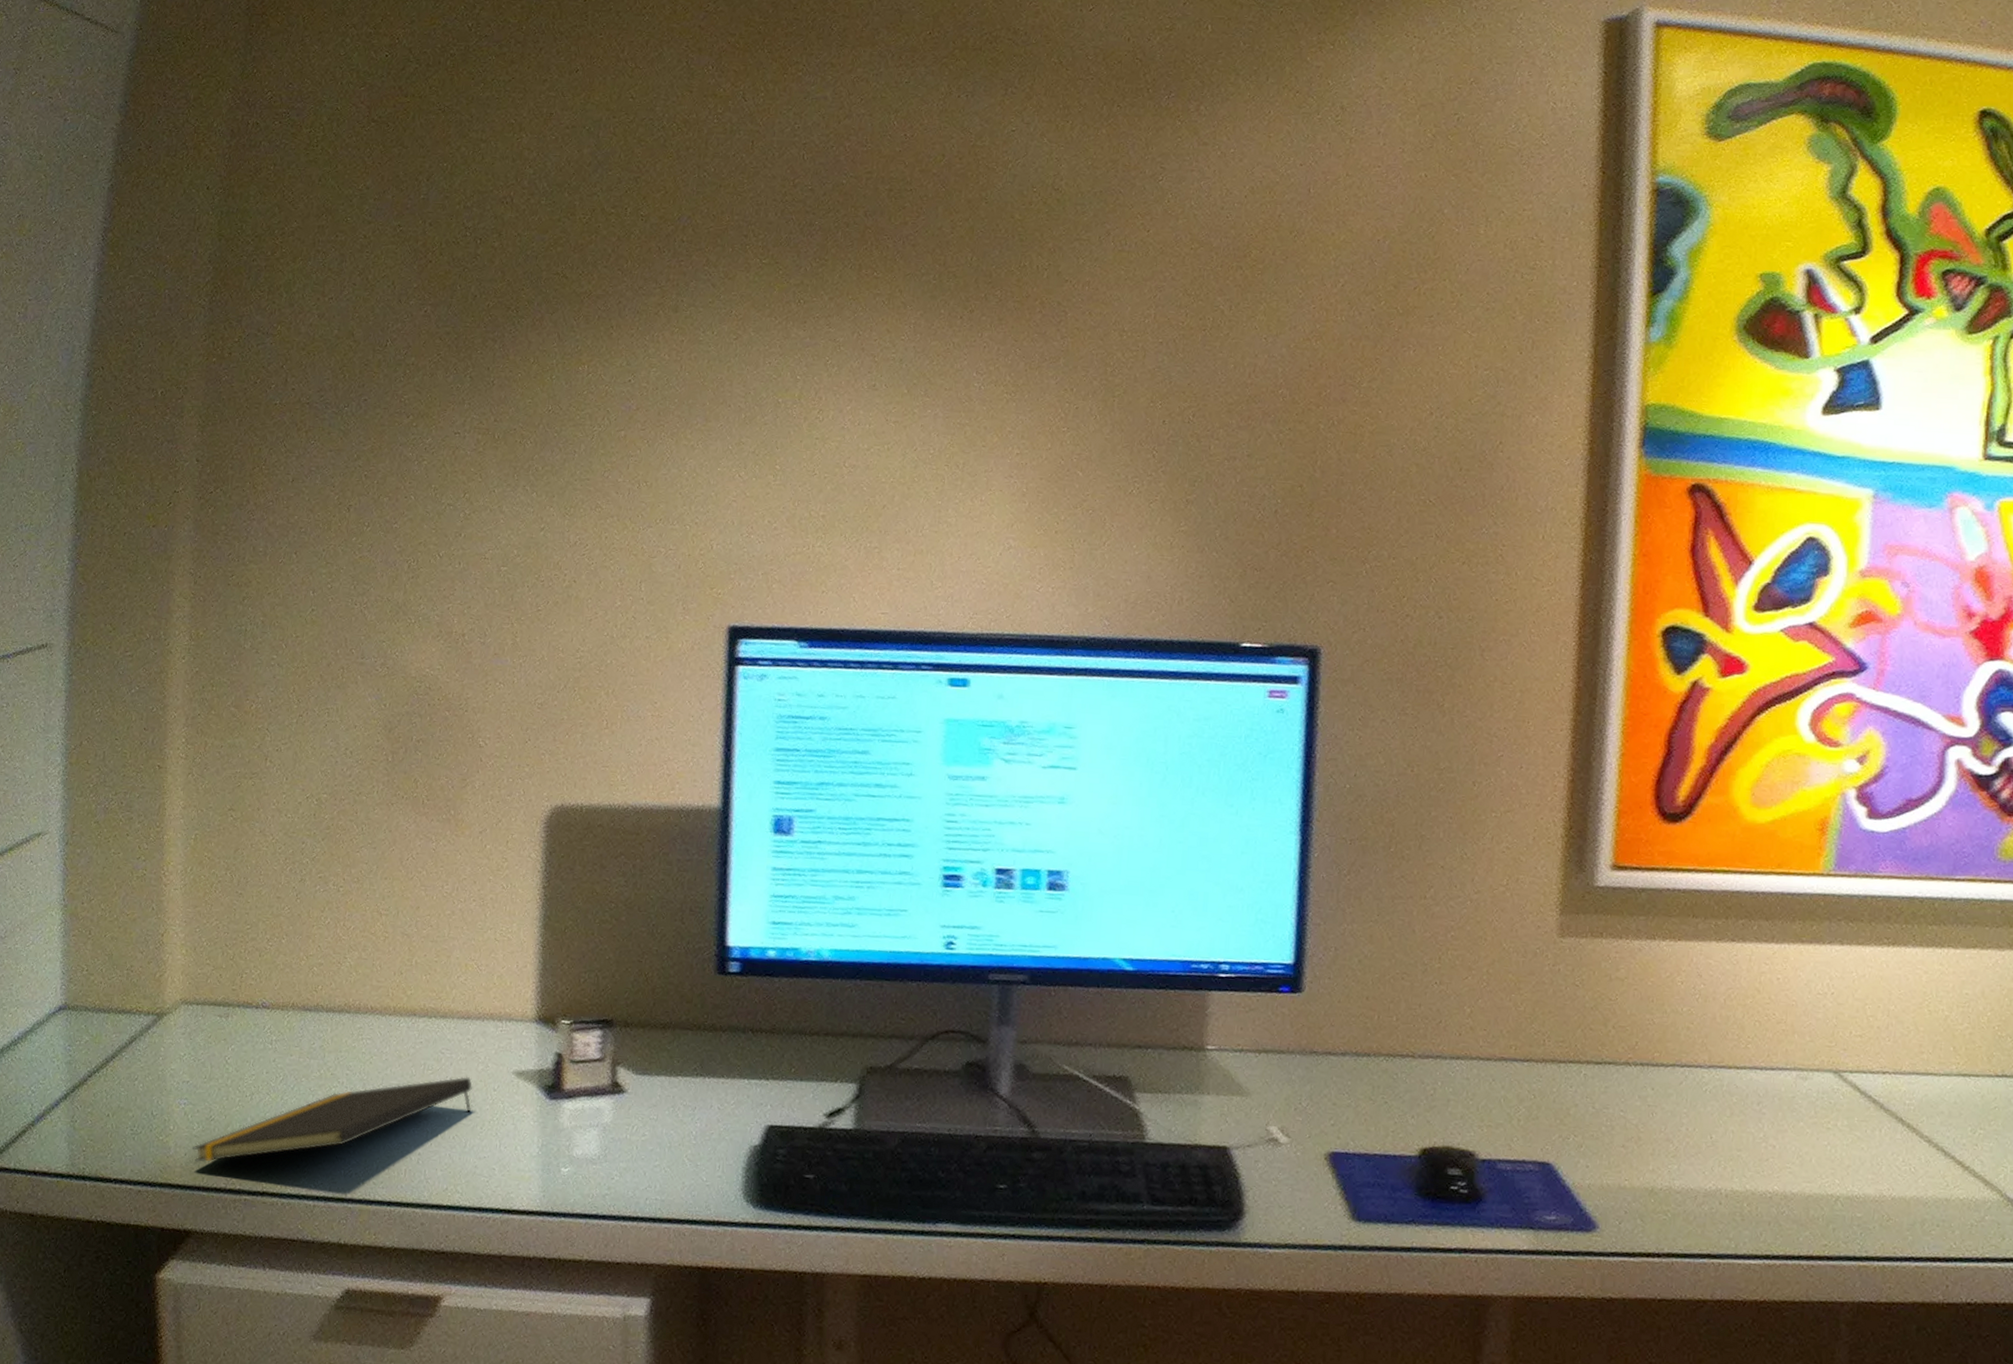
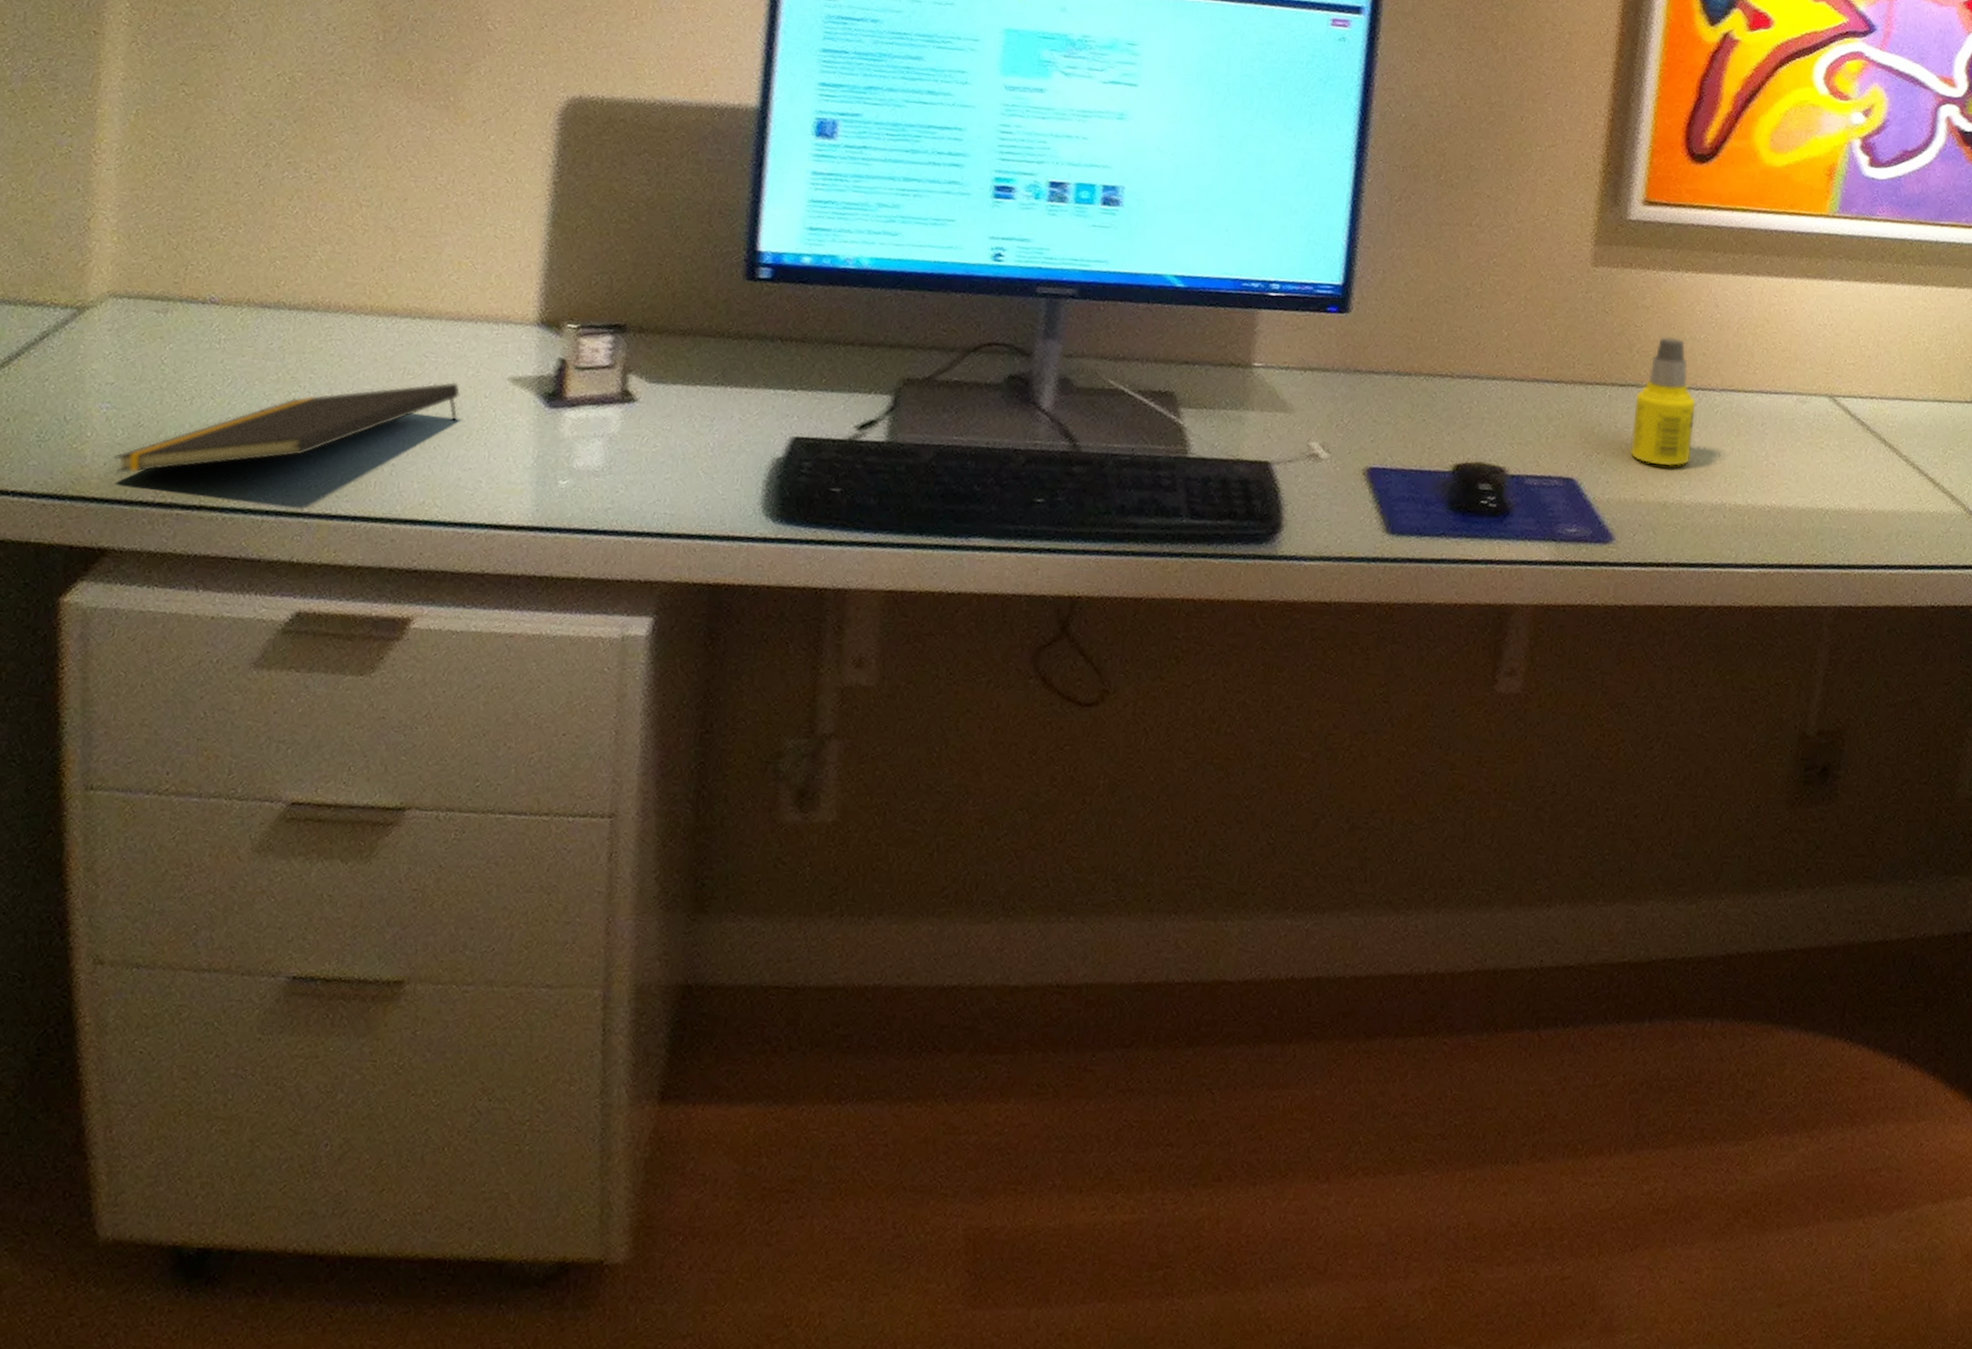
bottle: none [1611,1010,1682,1150] -> present [1630,337,1697,467]

